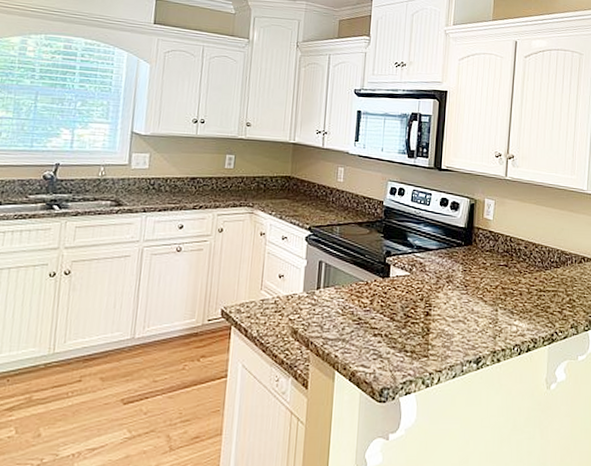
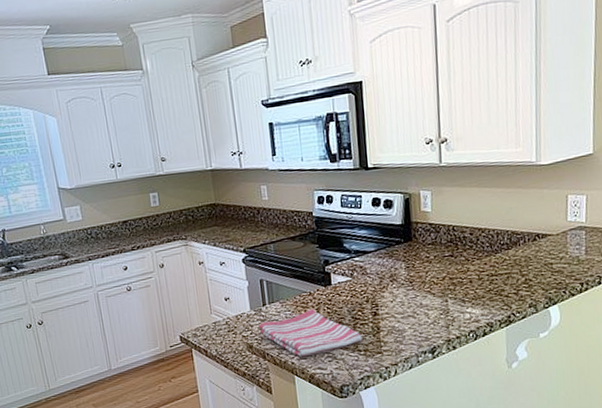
dish towel: none [308,299,411,351] -> present [258,308,362,357]

